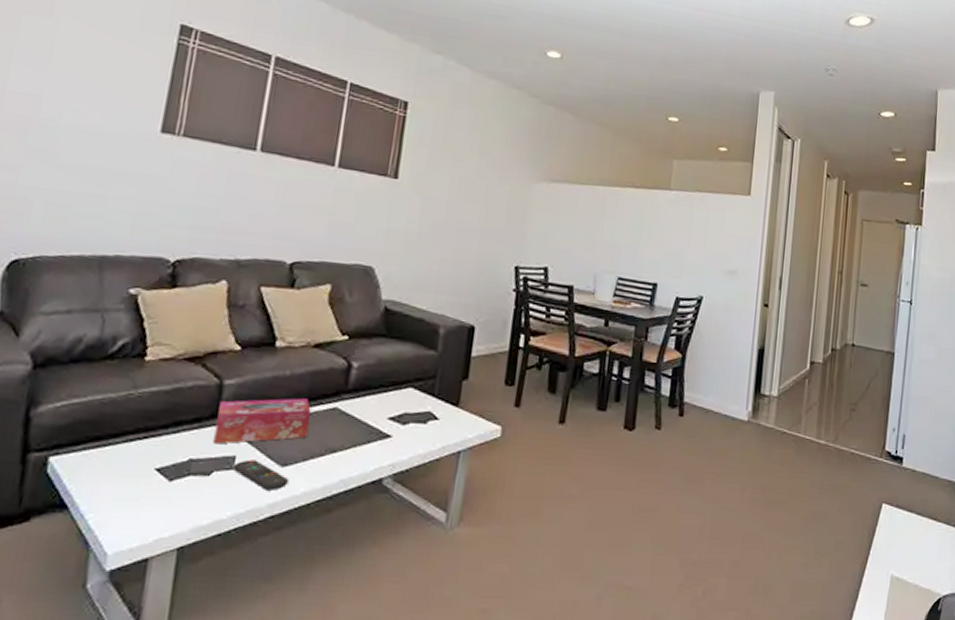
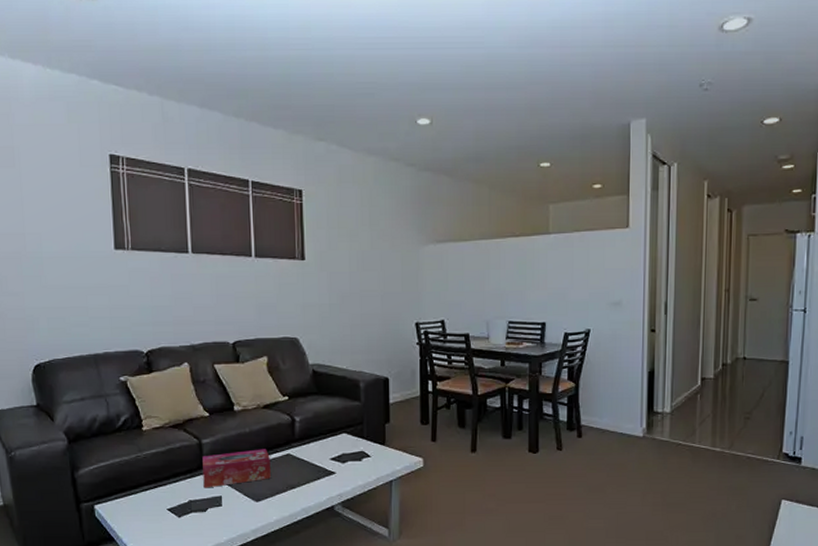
remote control: present [232,459,288,491] -> none [221,498,263,520]

